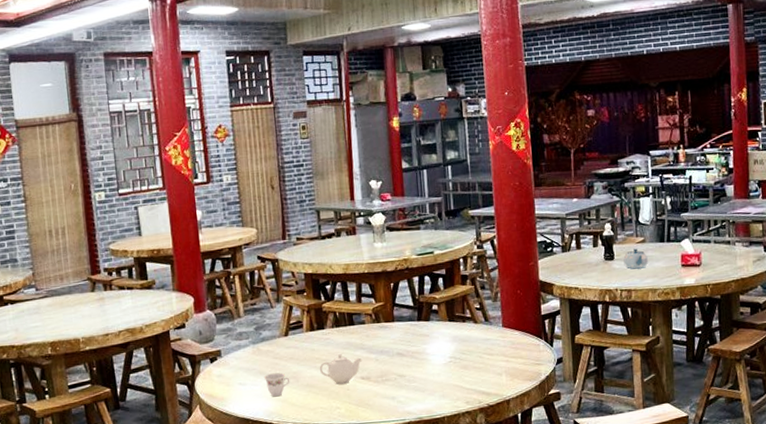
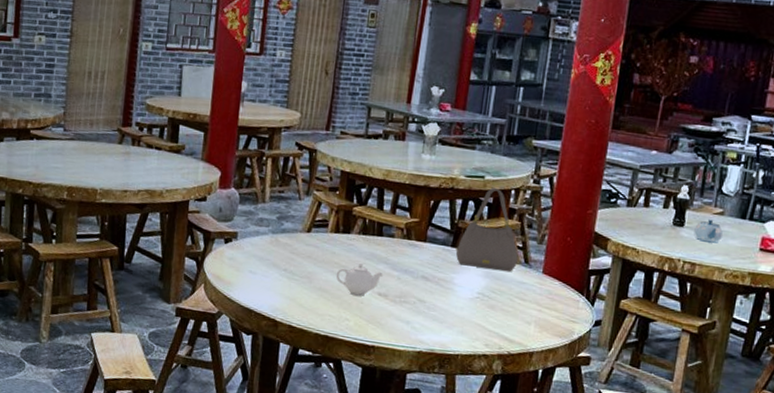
teacup: present [263,372,290,397] -> none [276,268,303,294]
handbag: none [422,259,480,336] -> present [455,187,520,271]

